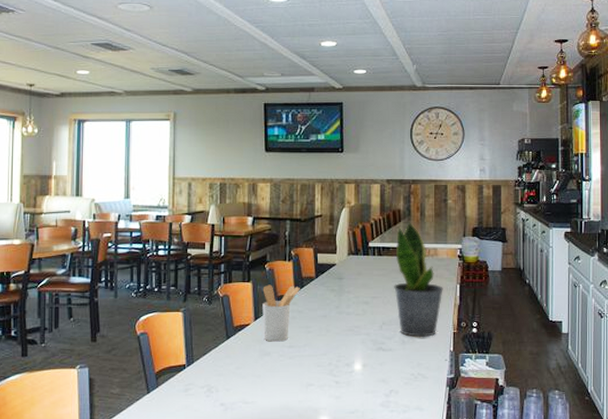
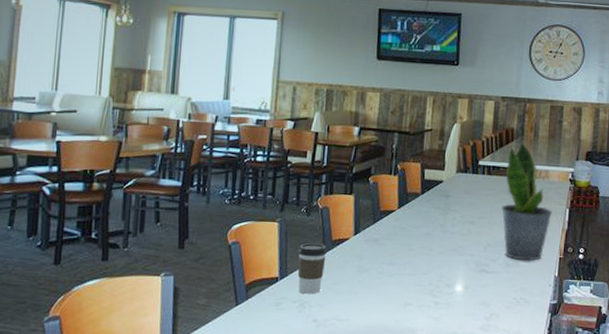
coffee cup: none [202,330,229,379] -> present [297,242,327,294]
utensil holder: present [262,284,300,342] -> none [363,198,404,259]

